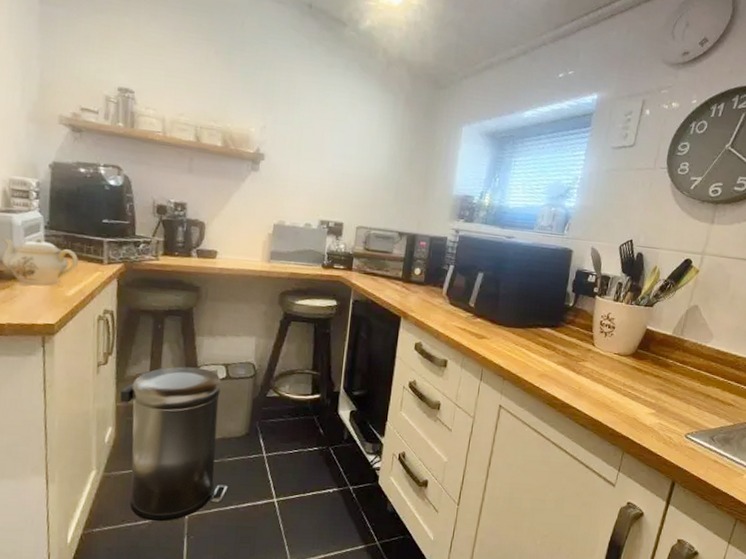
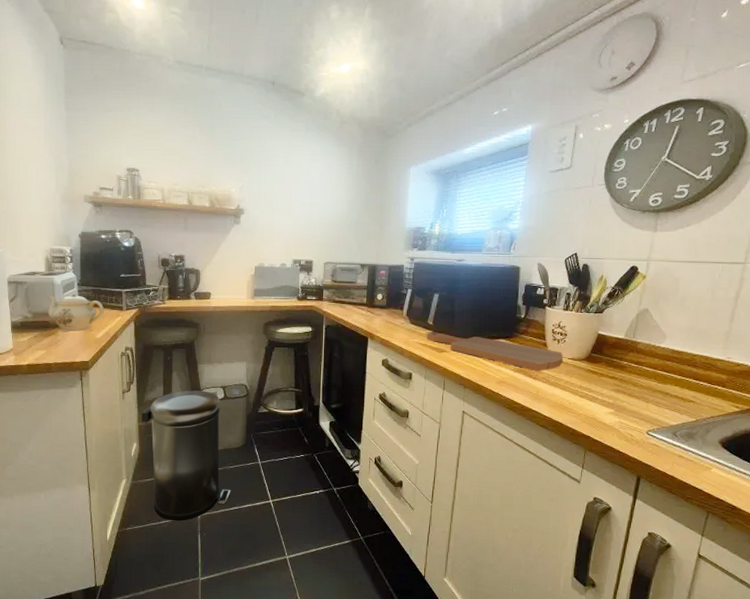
cutting board: none [466,315,610,366] -> present [426,332,564,372]

